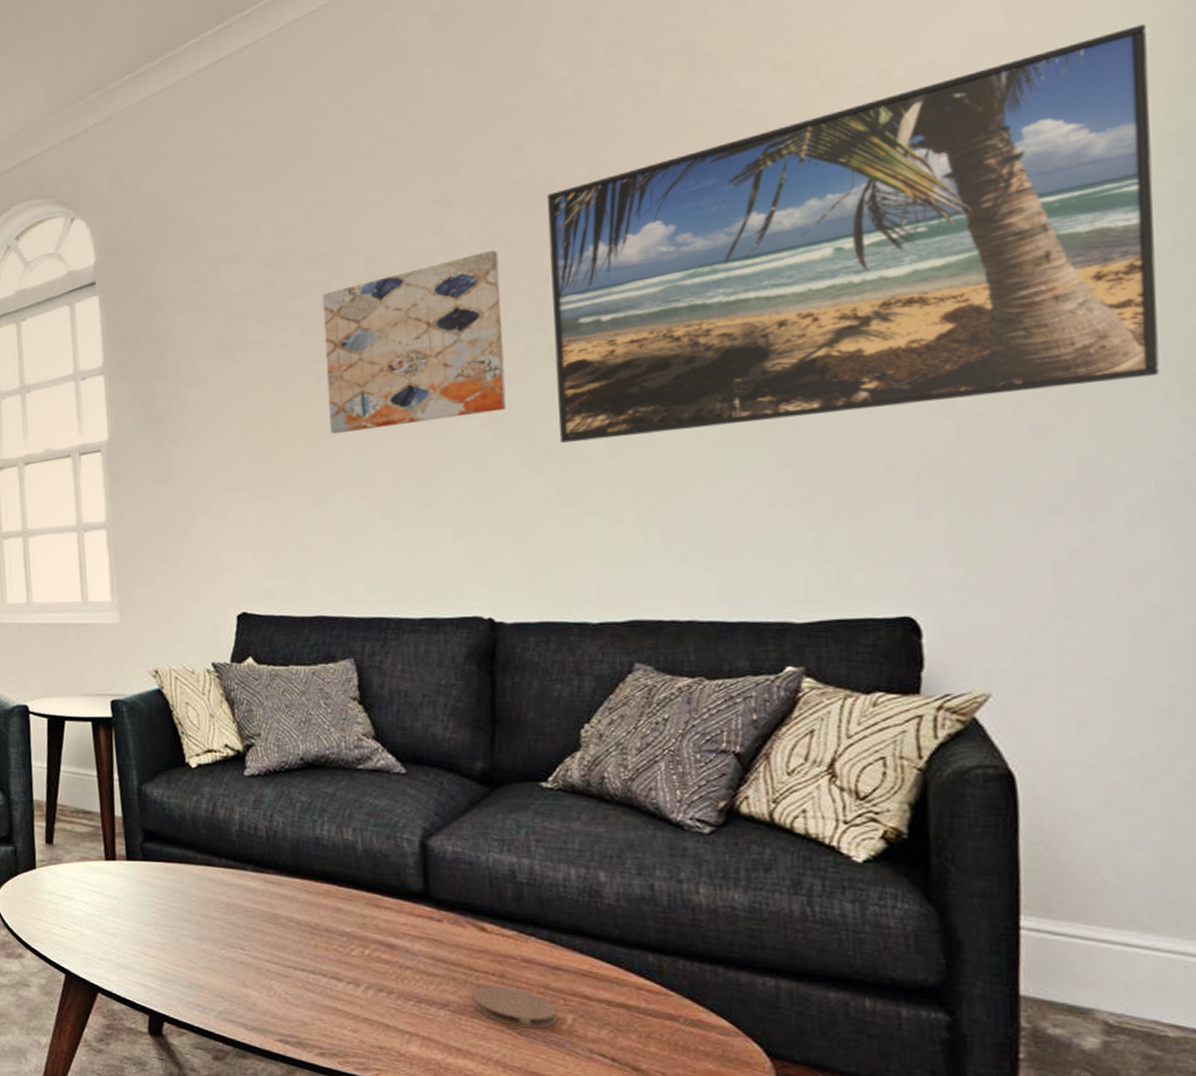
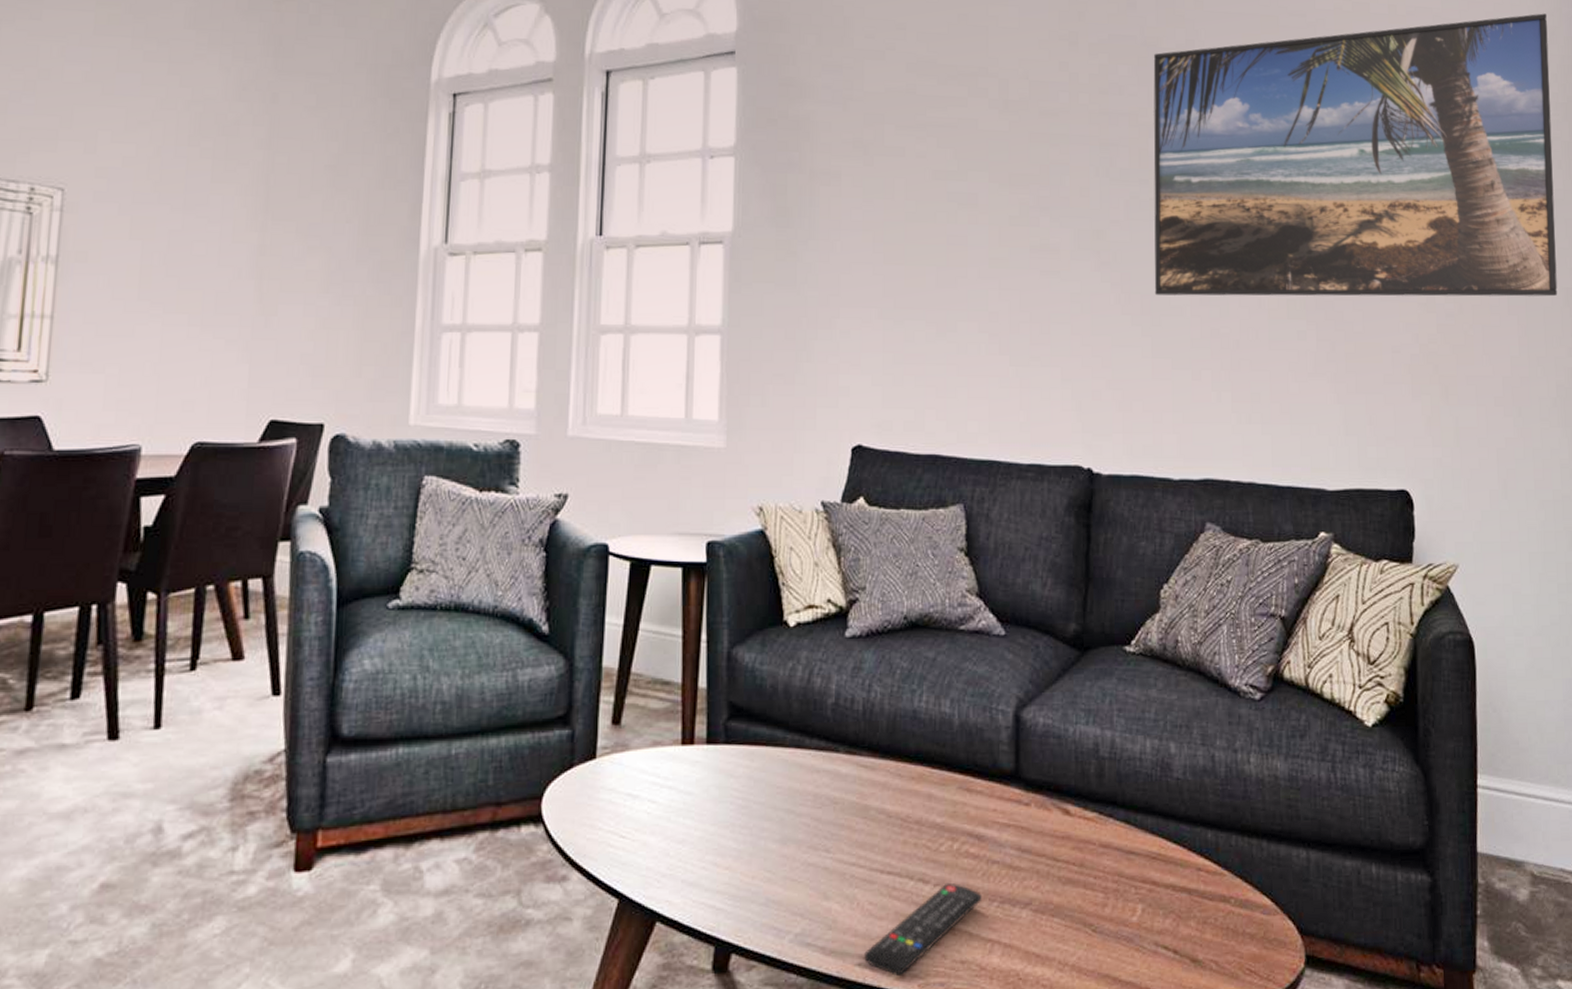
remote control: none [284,981,397,1053] -> present [864,882,982,976]
wall art: present [322,250,507,434] -> none [957,96,1113,258]
coaster: present [472,986,557,1028] -> none [1054,877,1128,924]

